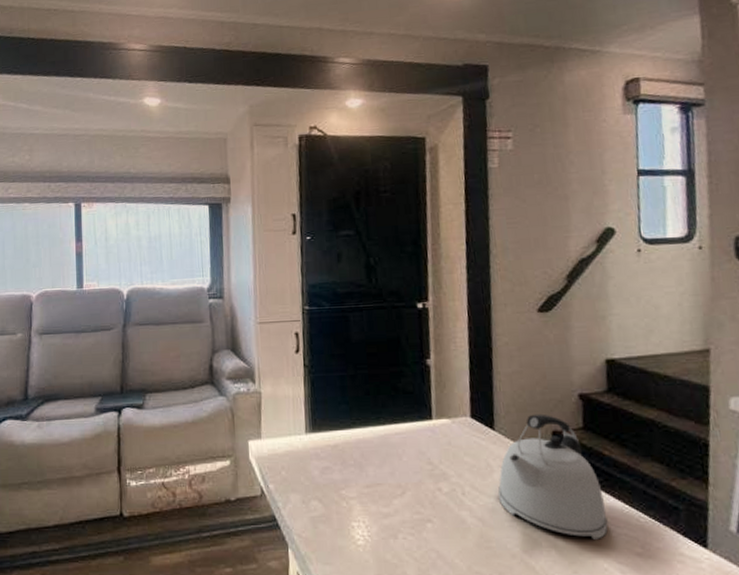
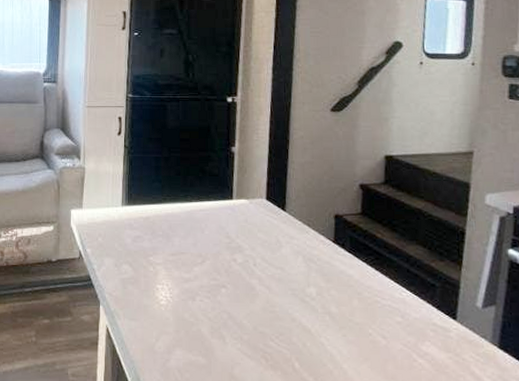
kettle: present [498,414,608,540] -> none [285,199,375,309]

